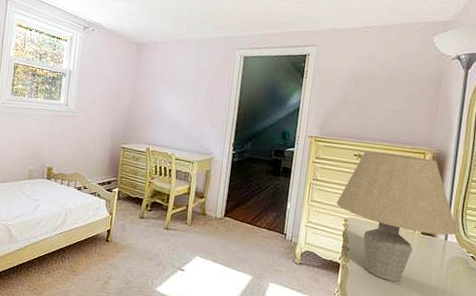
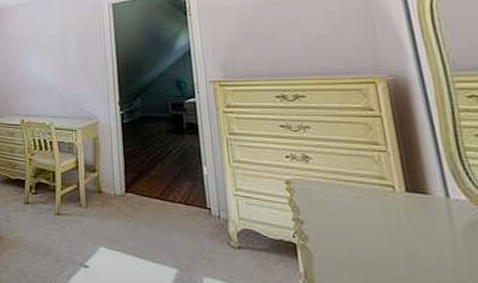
table lamp: present [336,150,457,282] -> none [268,88,461,265]

